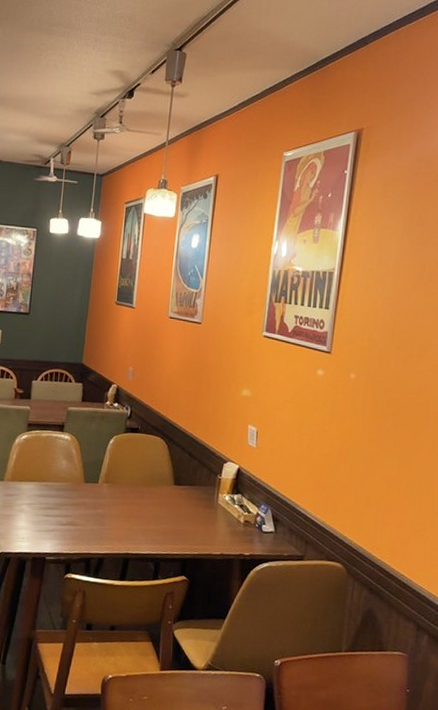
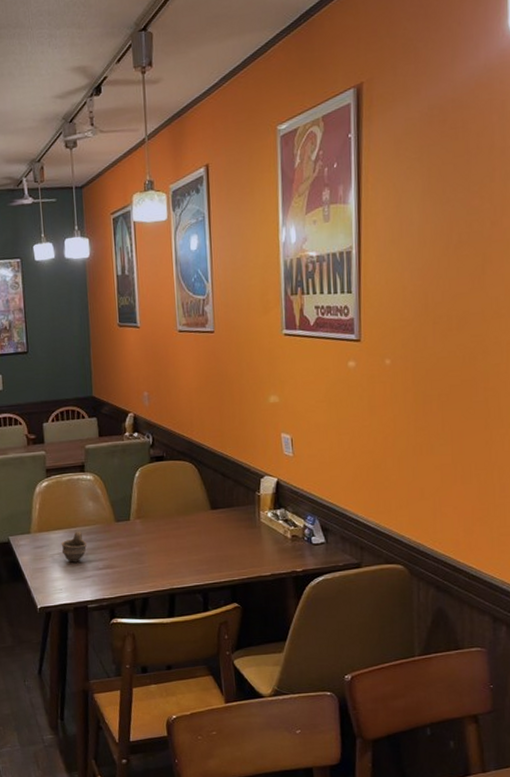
cup: none [30,485,55,515] -> present [61,531,87,563]

